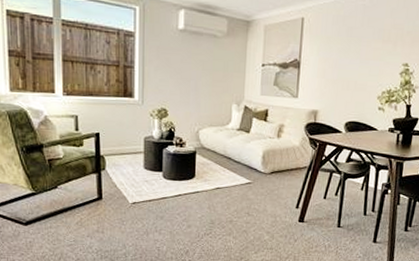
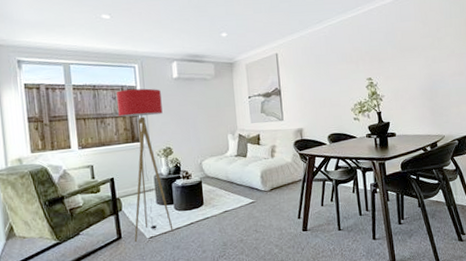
floor lamp: none [111,34,162,206] -> present [116,88,174,243]

